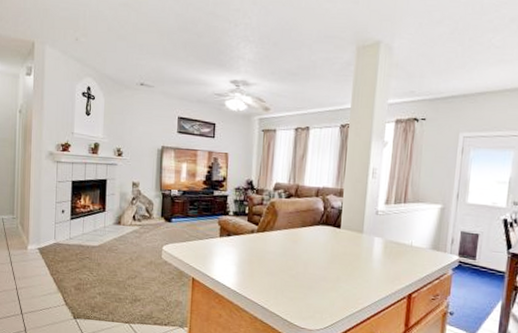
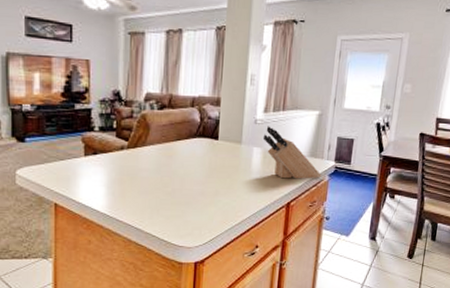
knife block: none [384,217,444,272] -> present [262,126,322,179]

